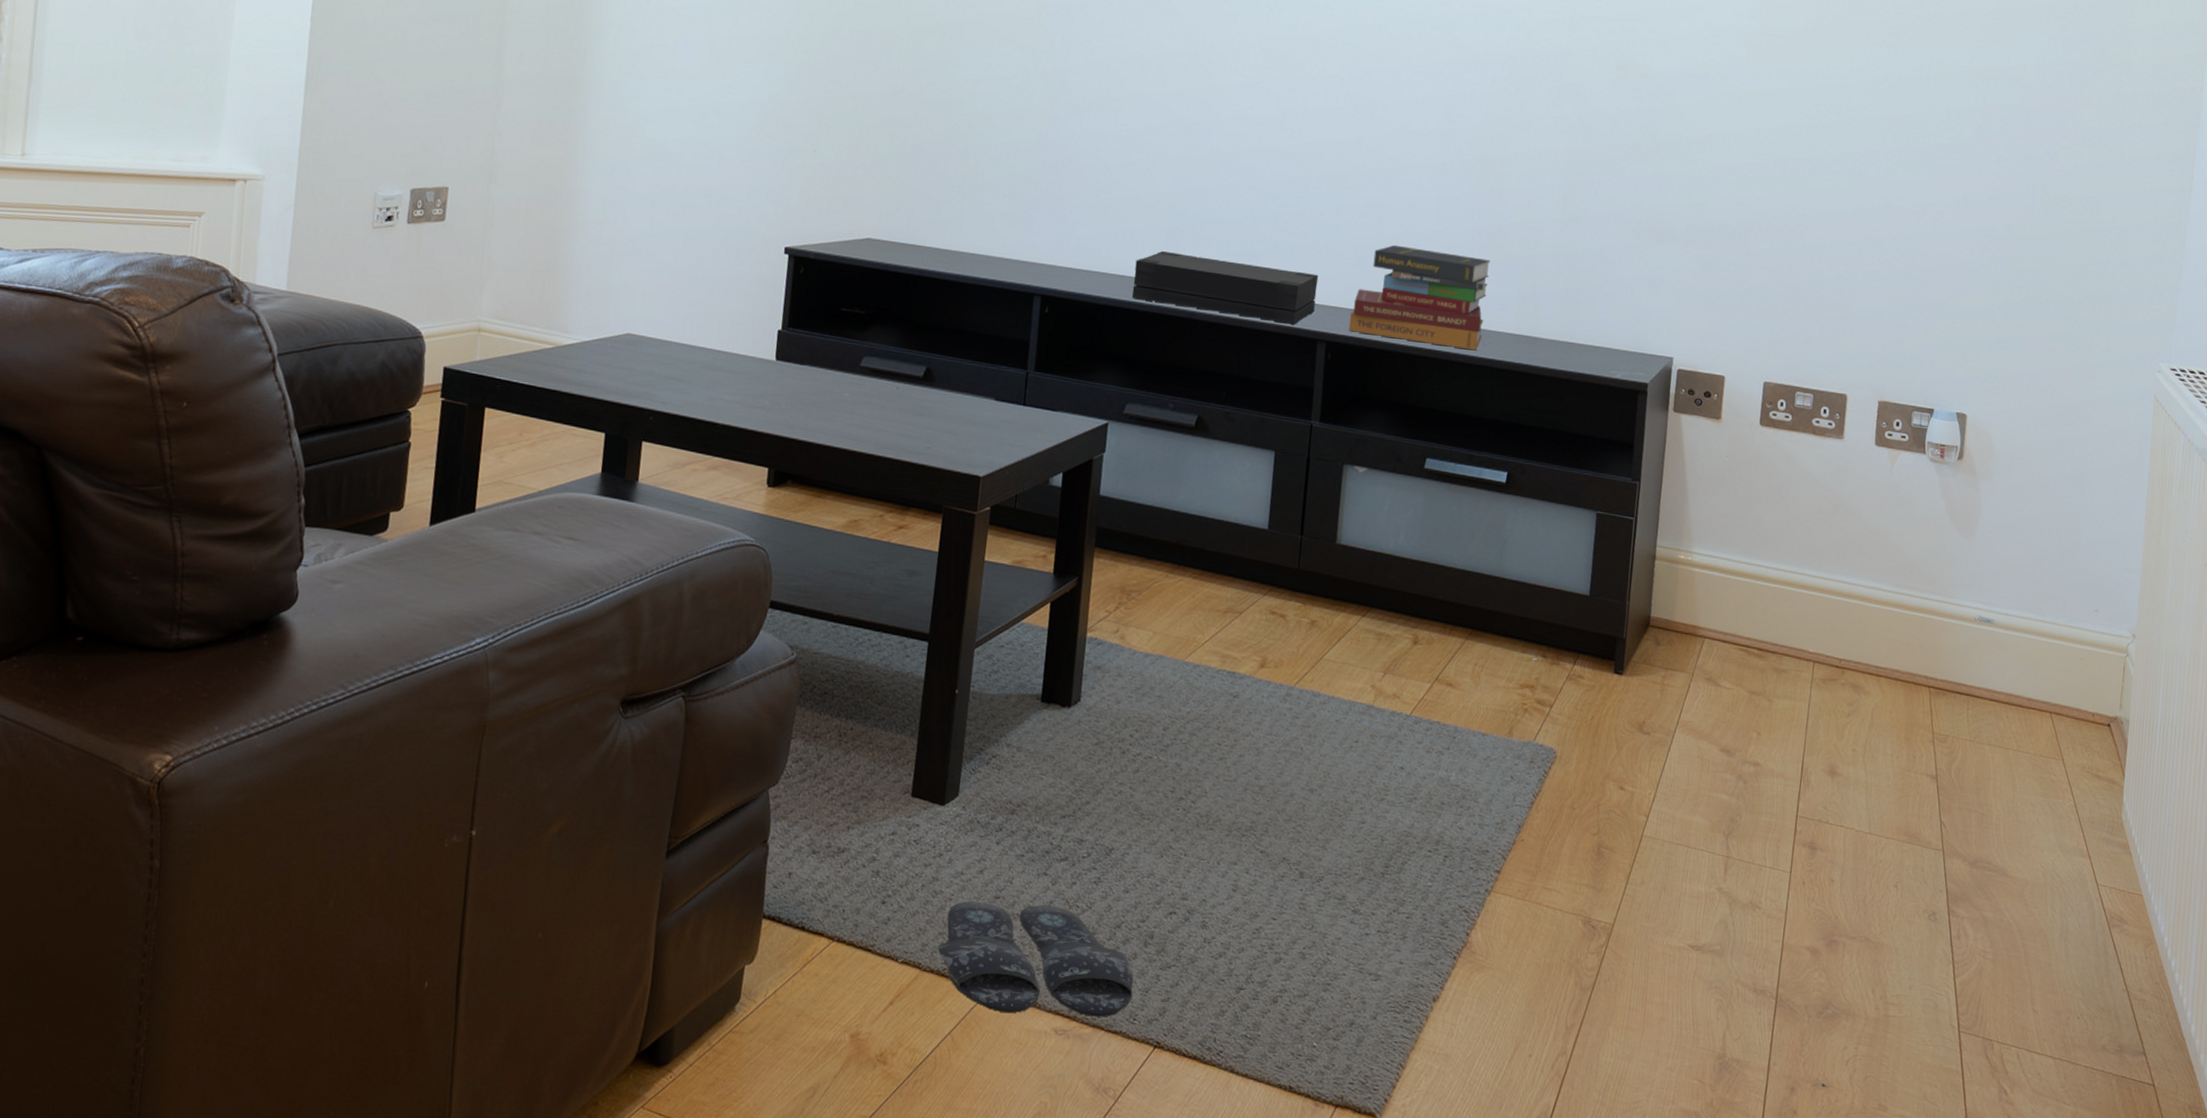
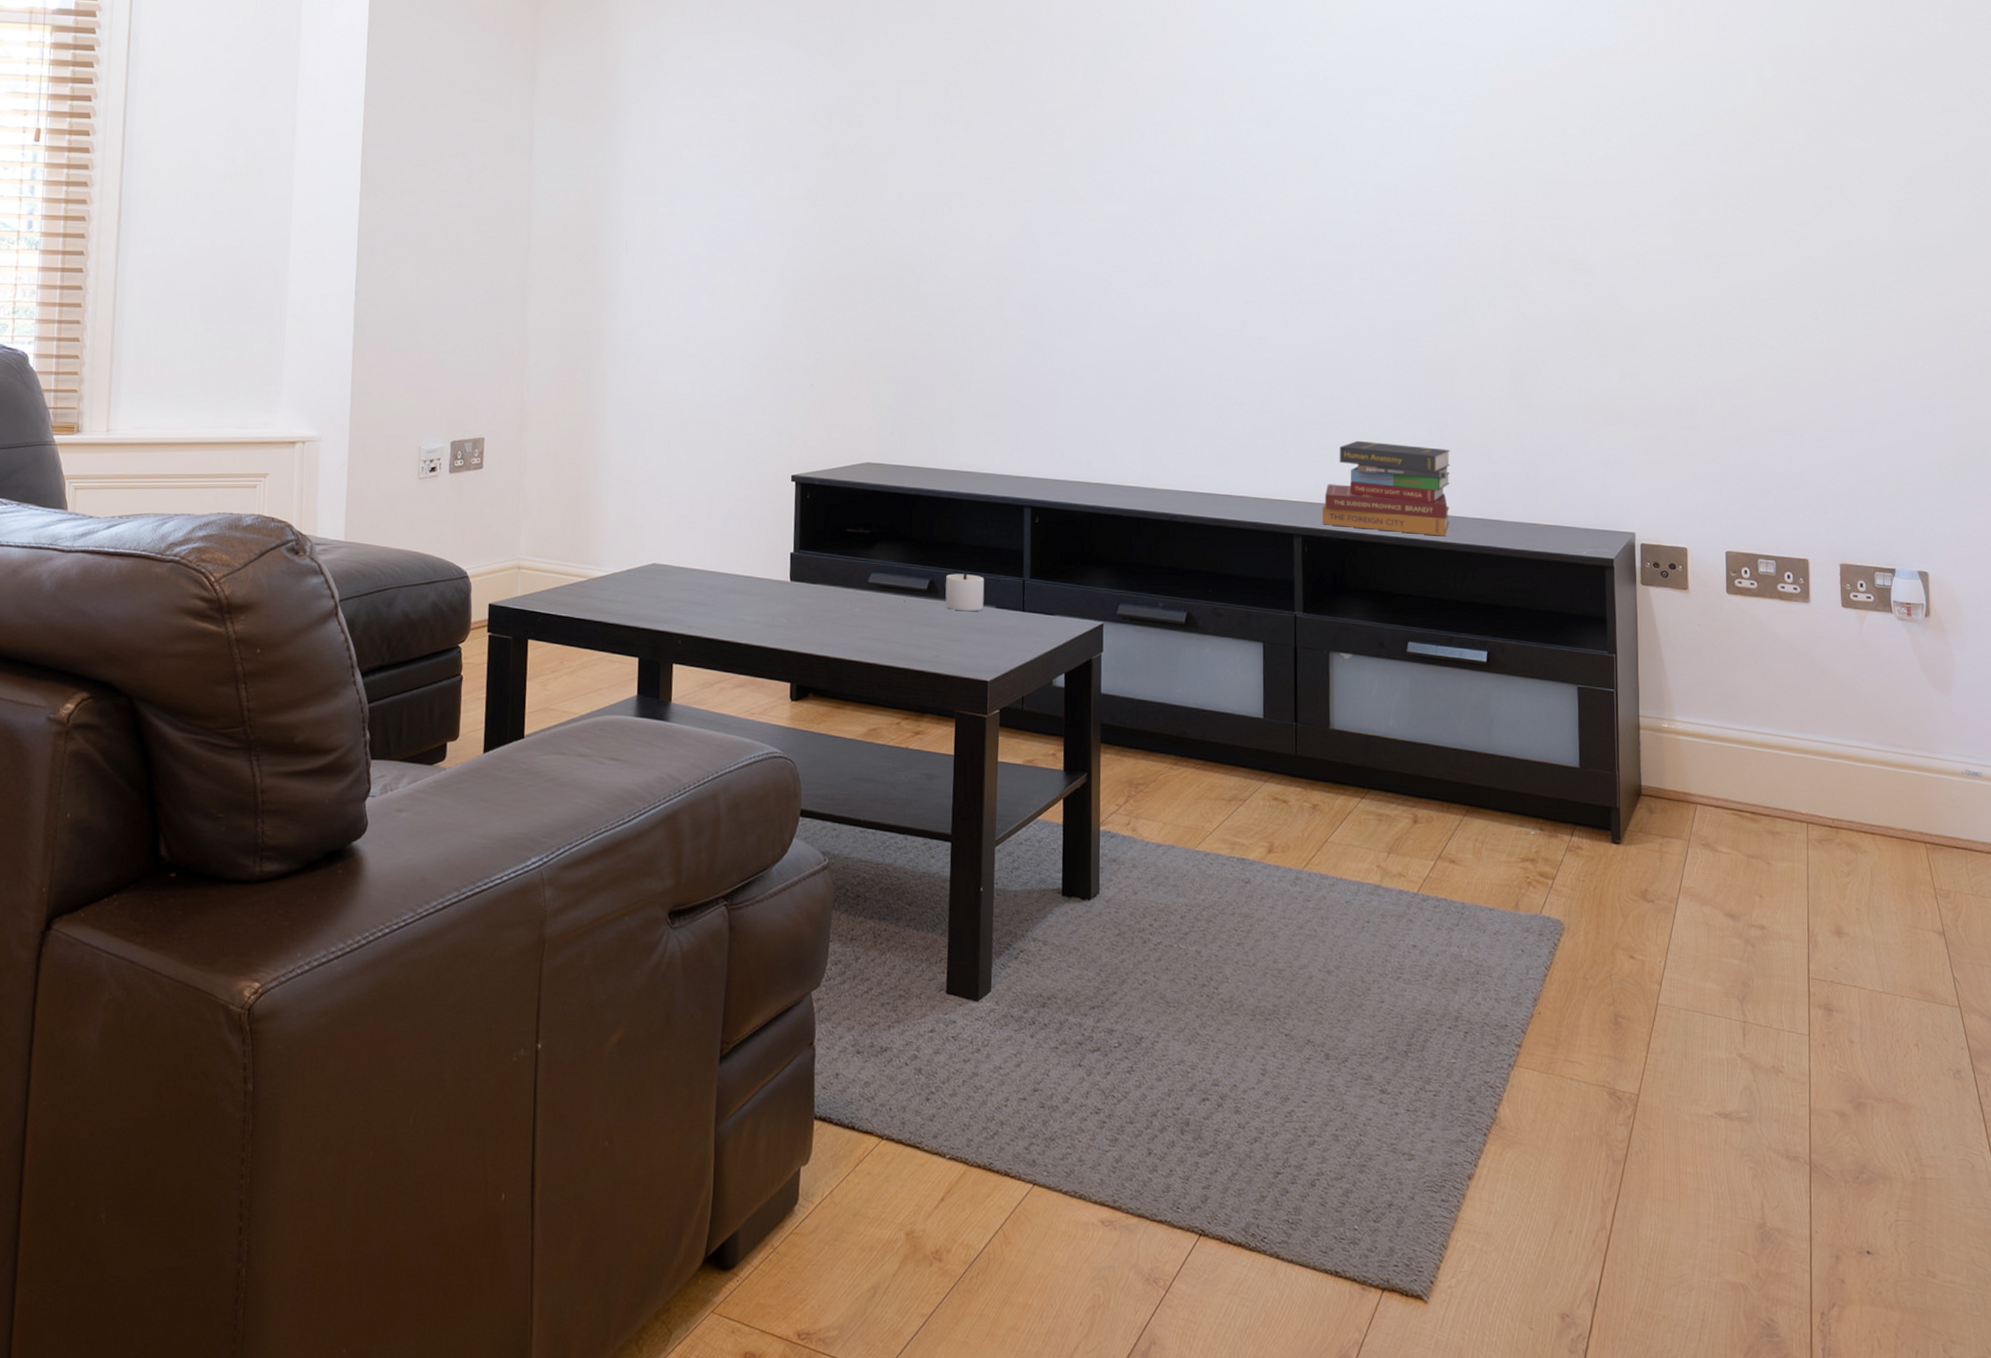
slippers: present [937,901,1134,1017] -> none [982,1095,1174,1207]
candle: none [941,360,986,403] -> present [945,572,985,612]
game console: present [1132,250,1319,325] -> none [1115,458,1289,521]

